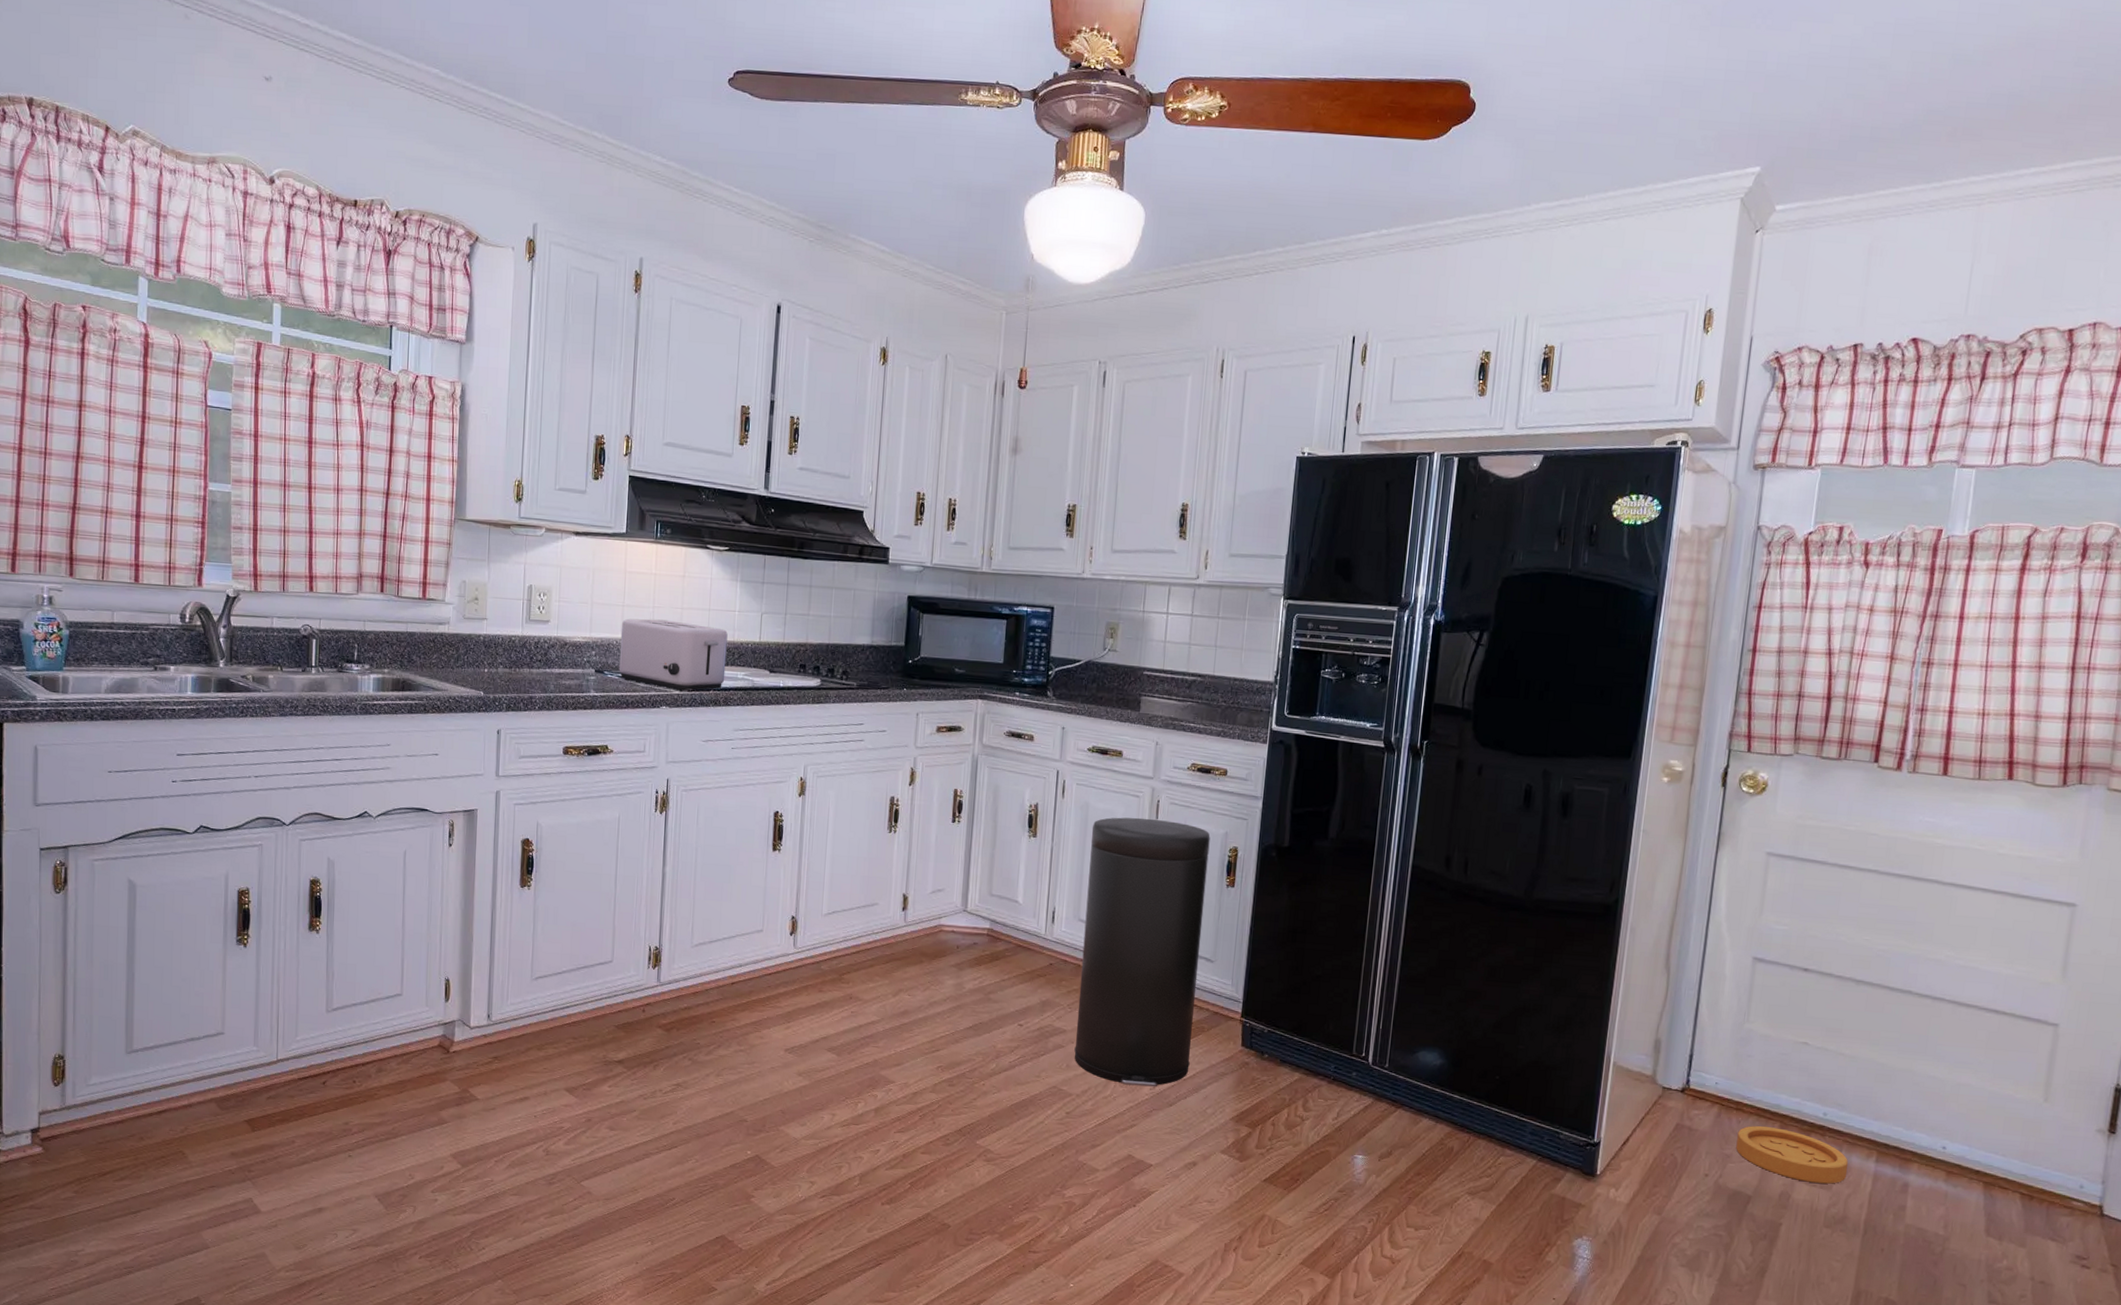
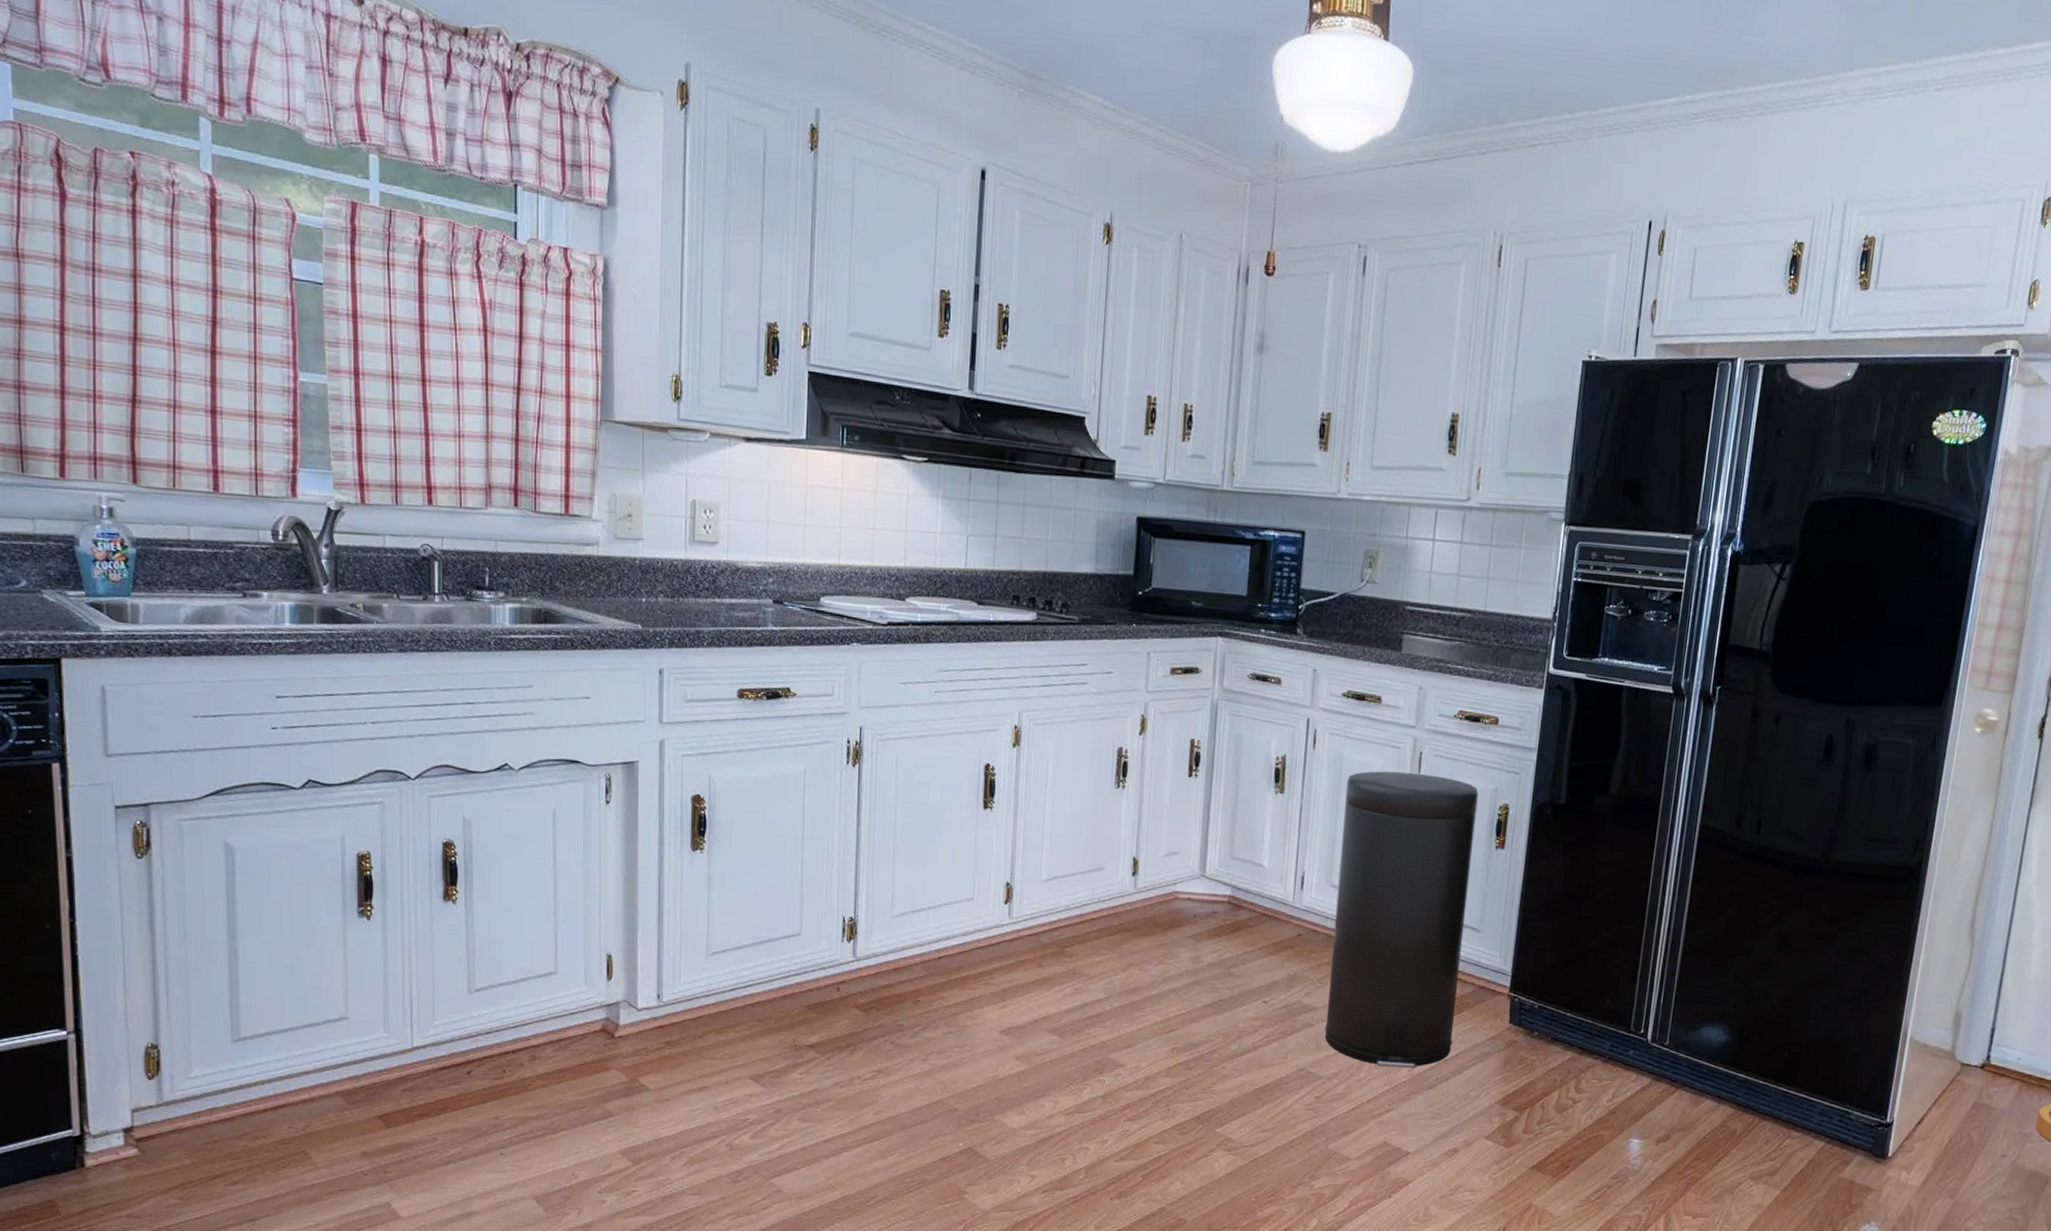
toaster: present [619,618,728,691] -> none [801,540,928,625]

